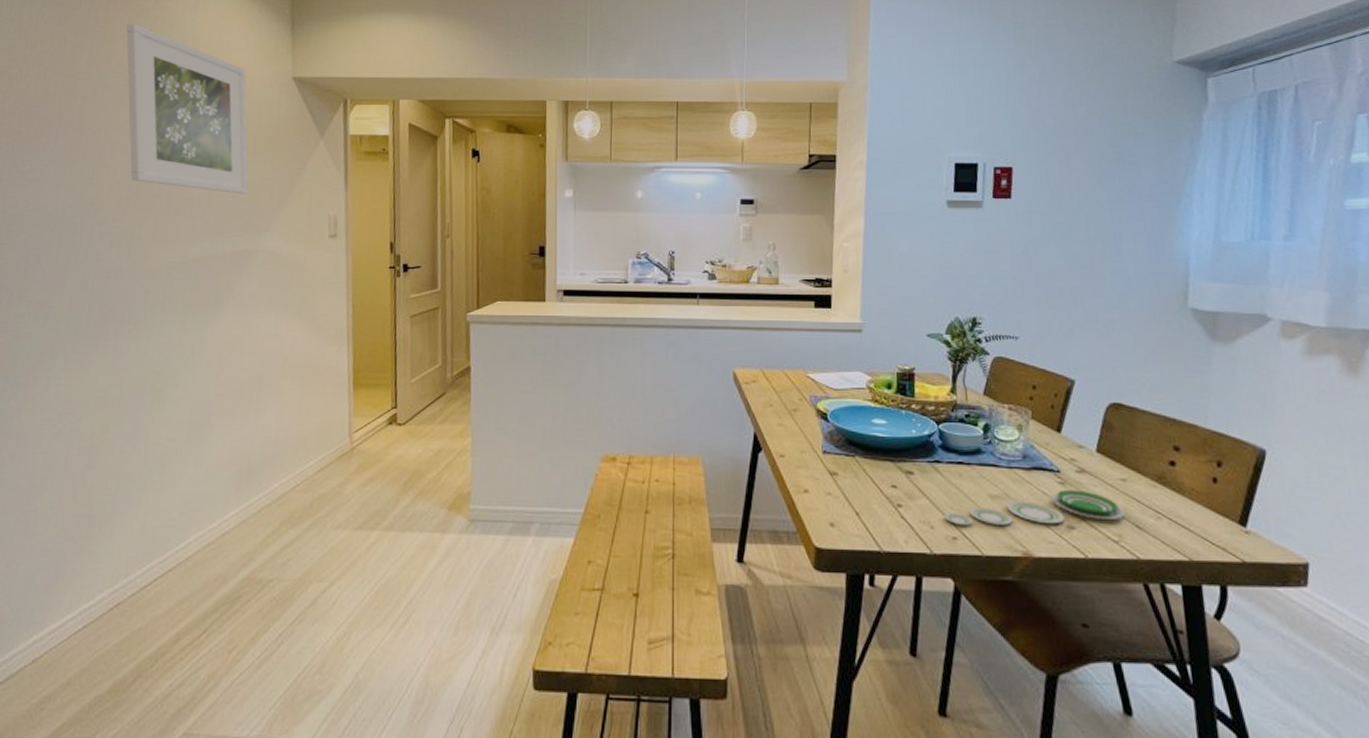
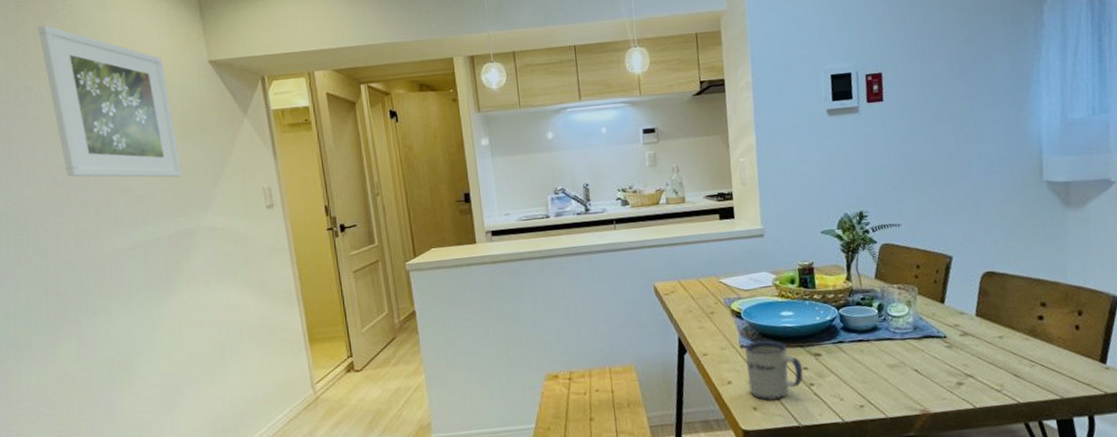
mug: none [826,448,891,517] -> present [744,340,804,401]
plate: present [944,489,1125,526] -> none [851,351,1004,395]

